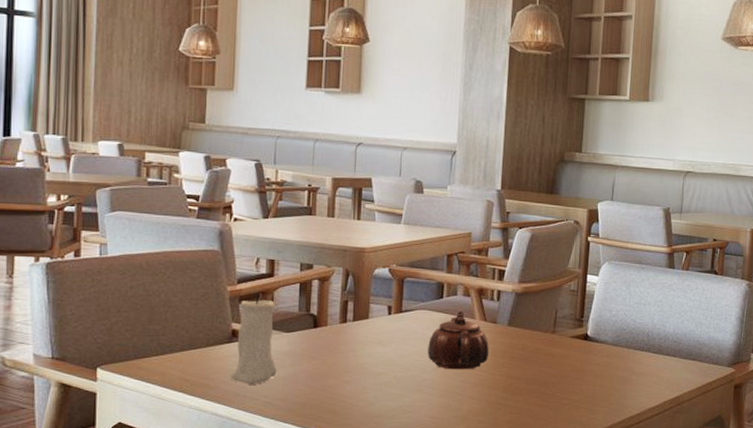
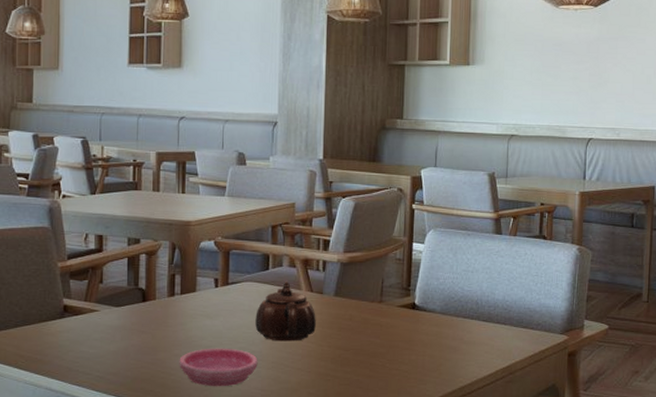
candle: present [231,294,277,386] -> none [64,269,108,360]
saucer: none [349,375,430,414] -> present [179,348,258,387]

